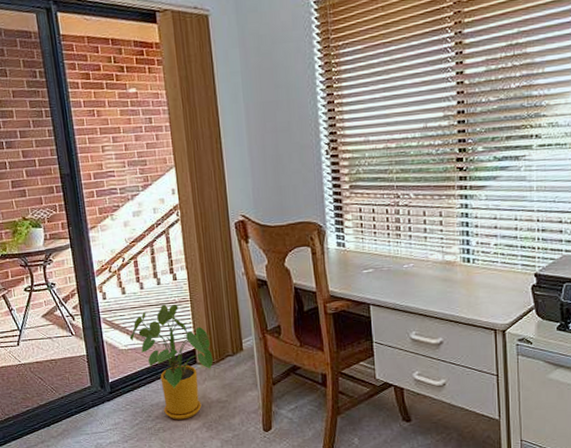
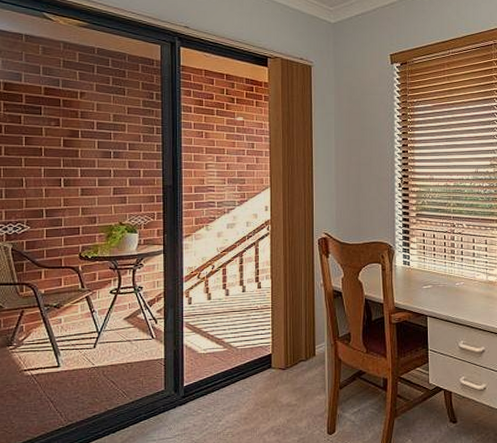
house plant: present [129,304,213,420] -> none [209,310,287,424]

